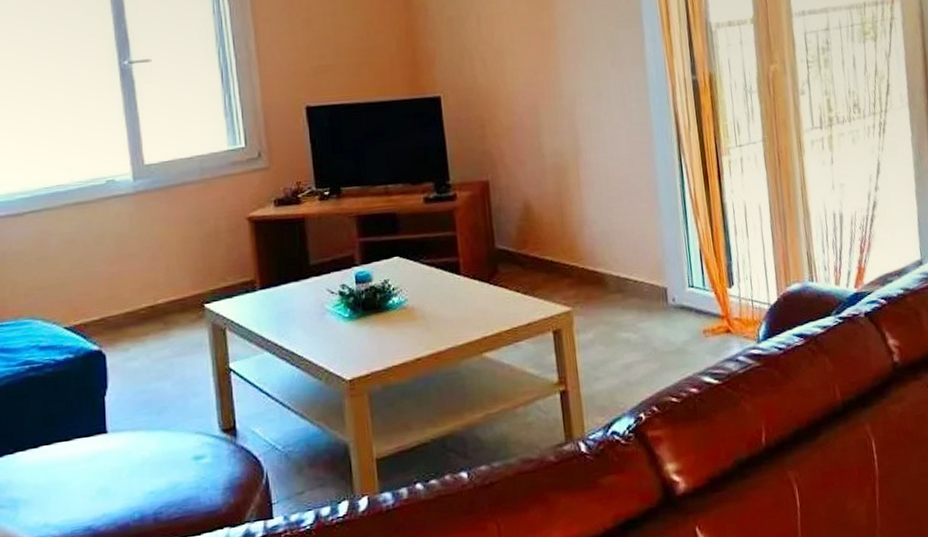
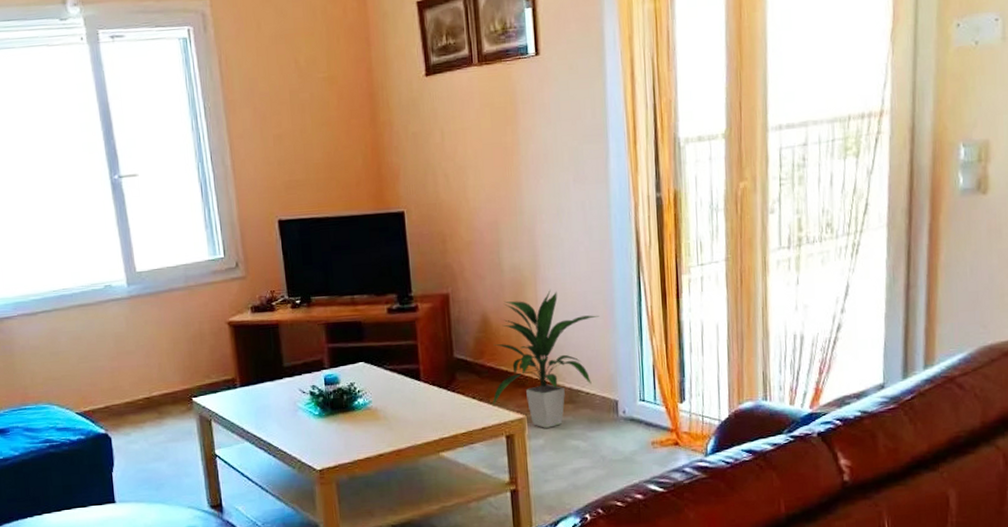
indoor plant: none [537,174,644,321] -> present [492,290,600,428]

